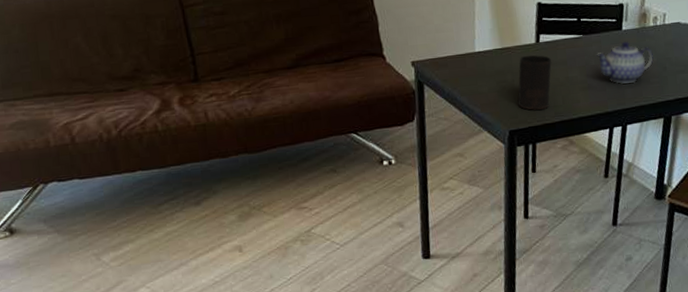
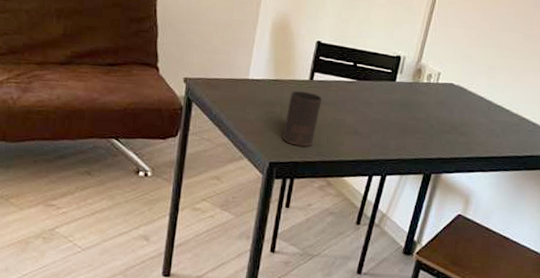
teapot: present [596,41,654,84] -> none [366,93,422,136]

